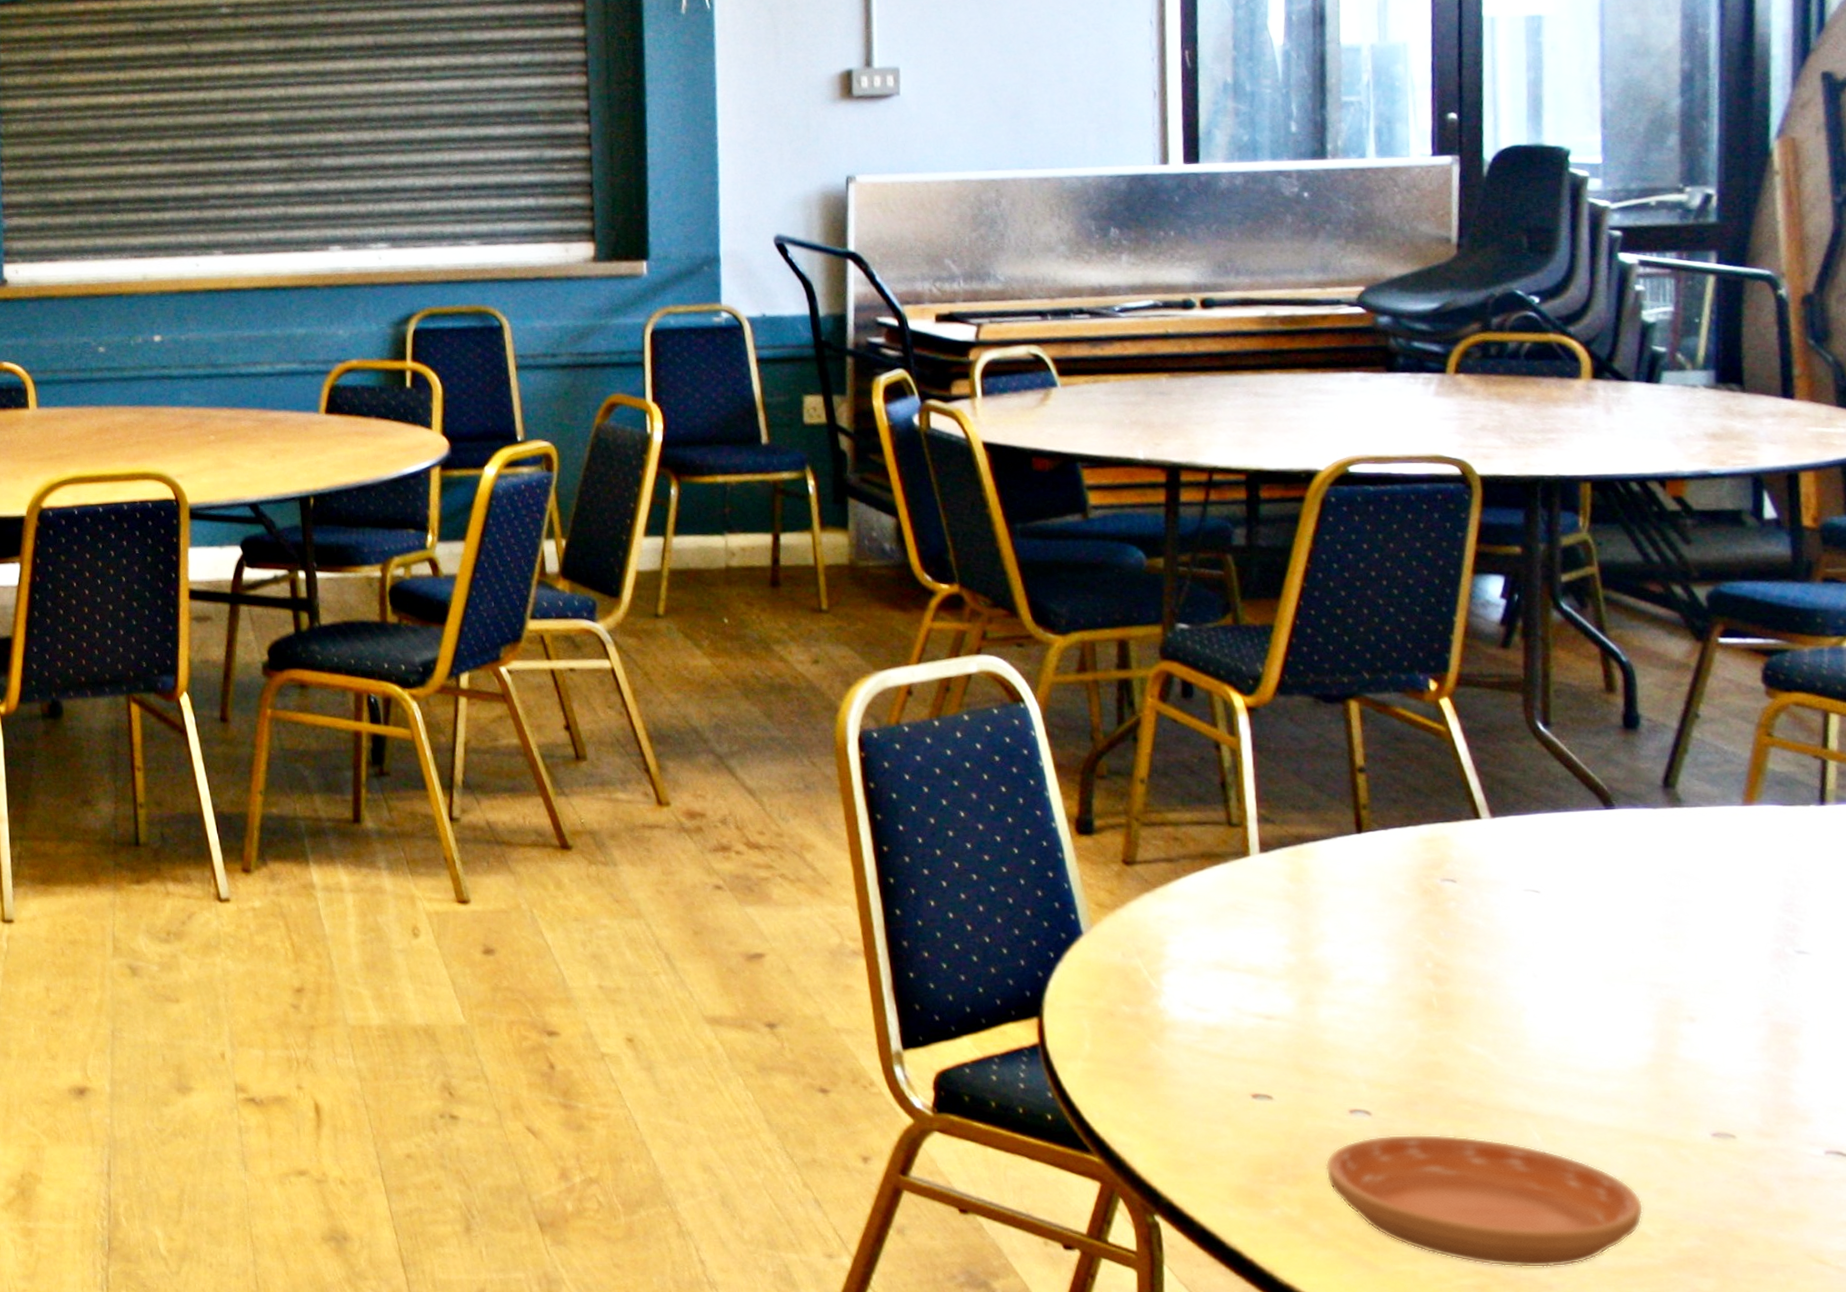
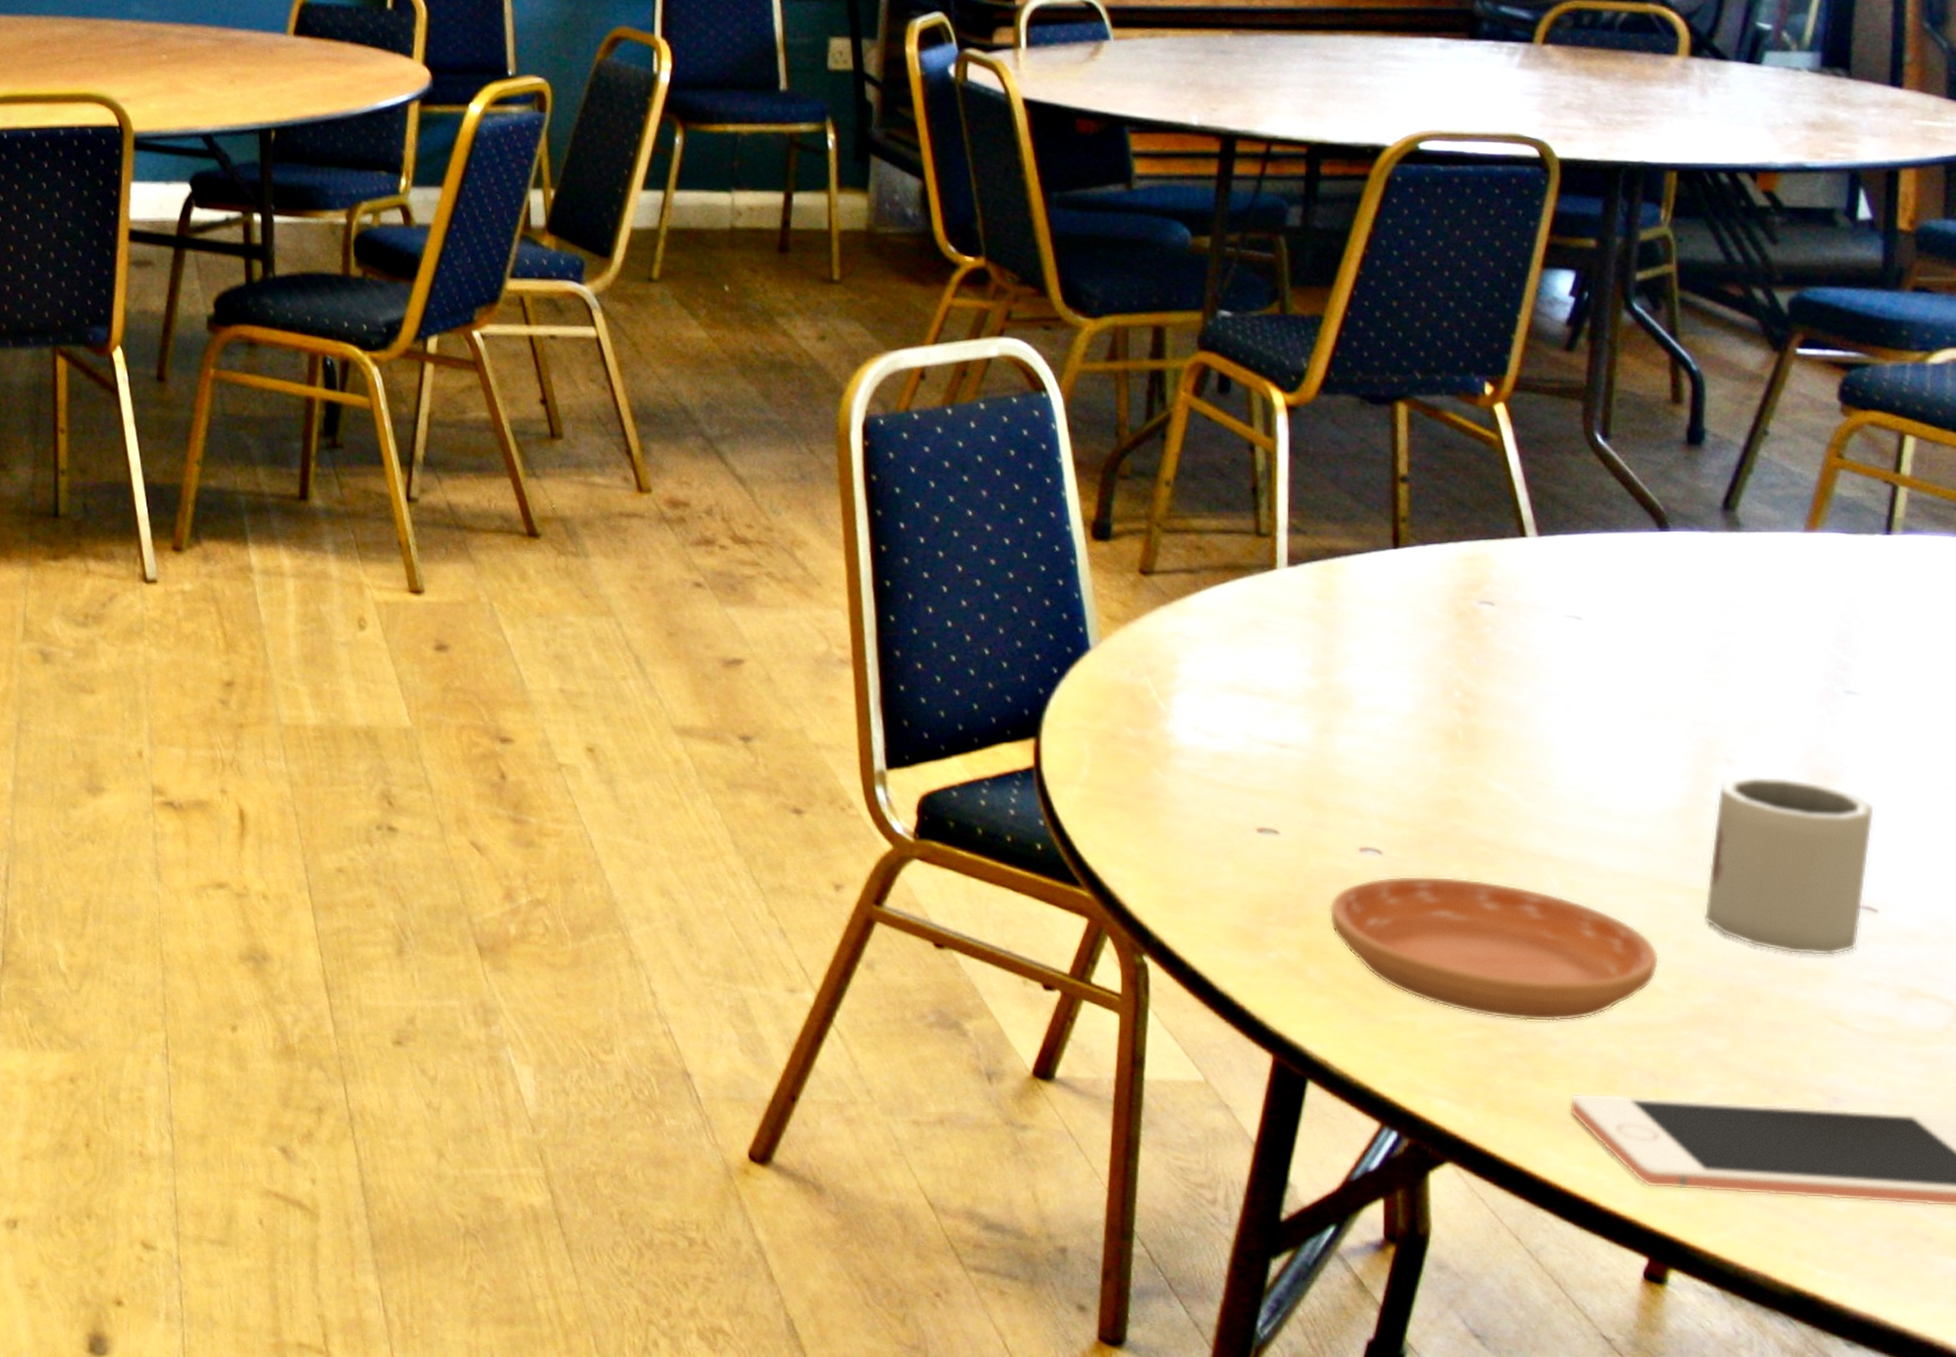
cup: none [1681,1031,1836,1200] -> present [1704,774,1875,956]

